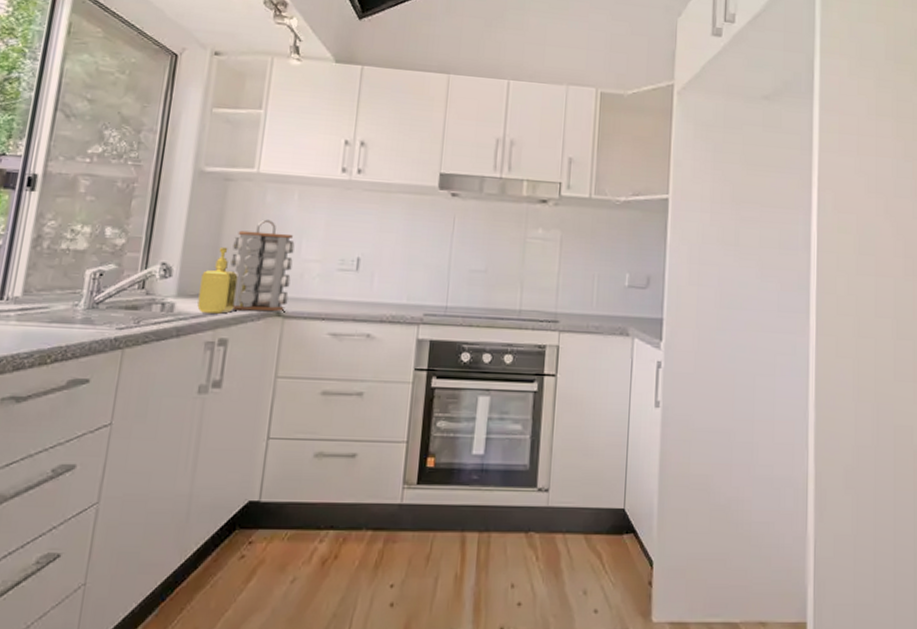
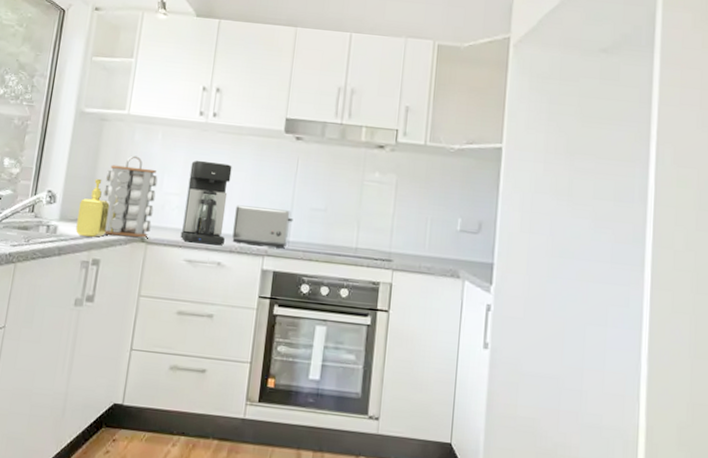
coffee maker: none [323,222,381,316] -> present [180,160,232,246]
toaster: none [382,270,451,315] -> present [232,205,293,249]

